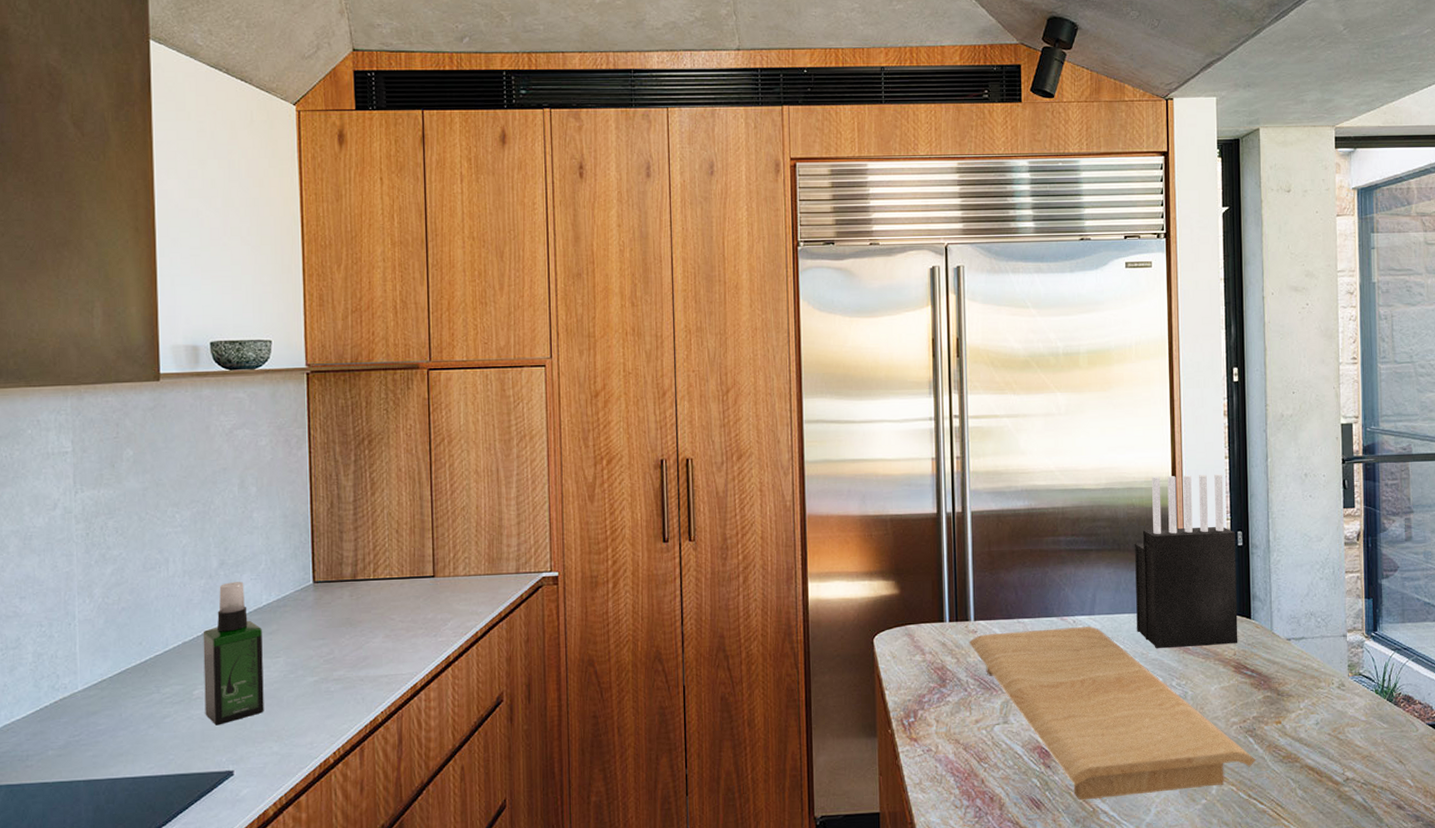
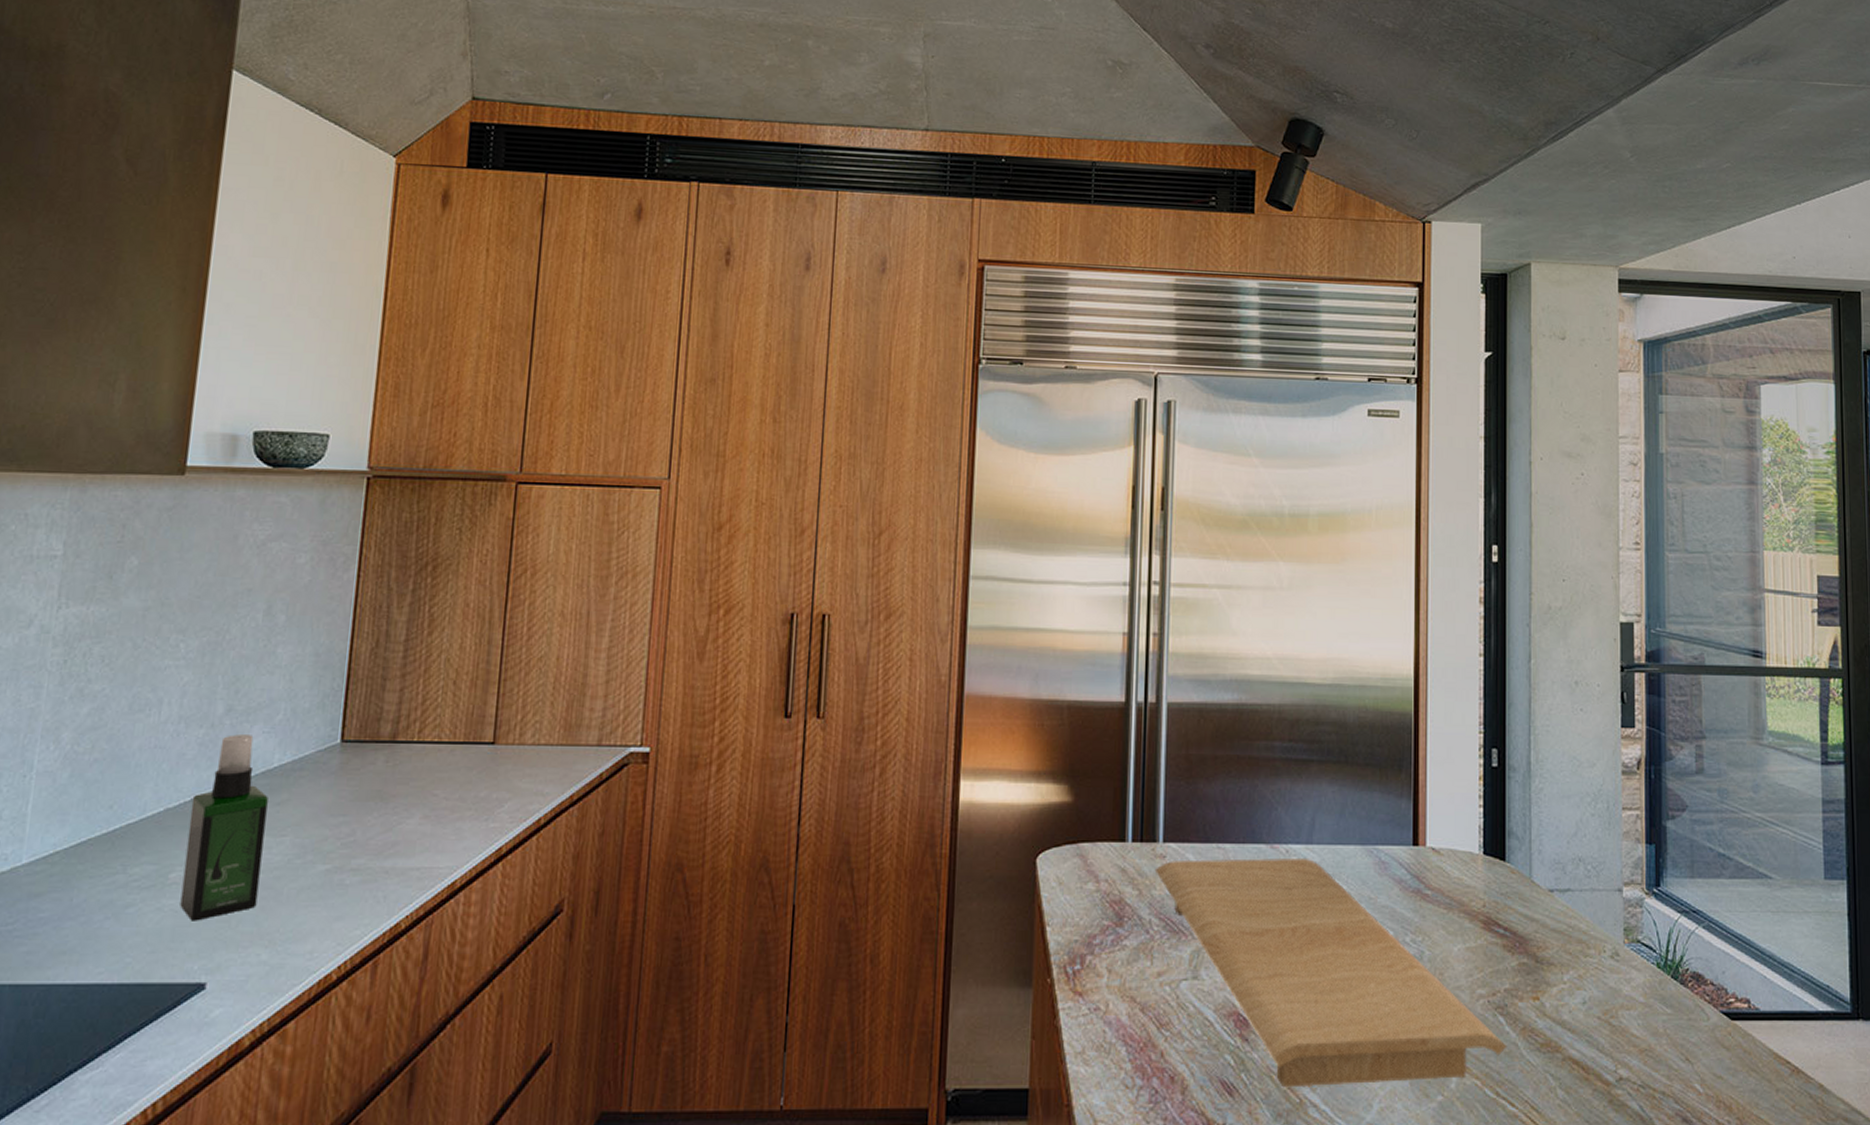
knife block: present [1135,474,1238,648] -> none [1364,673,1489,892]

